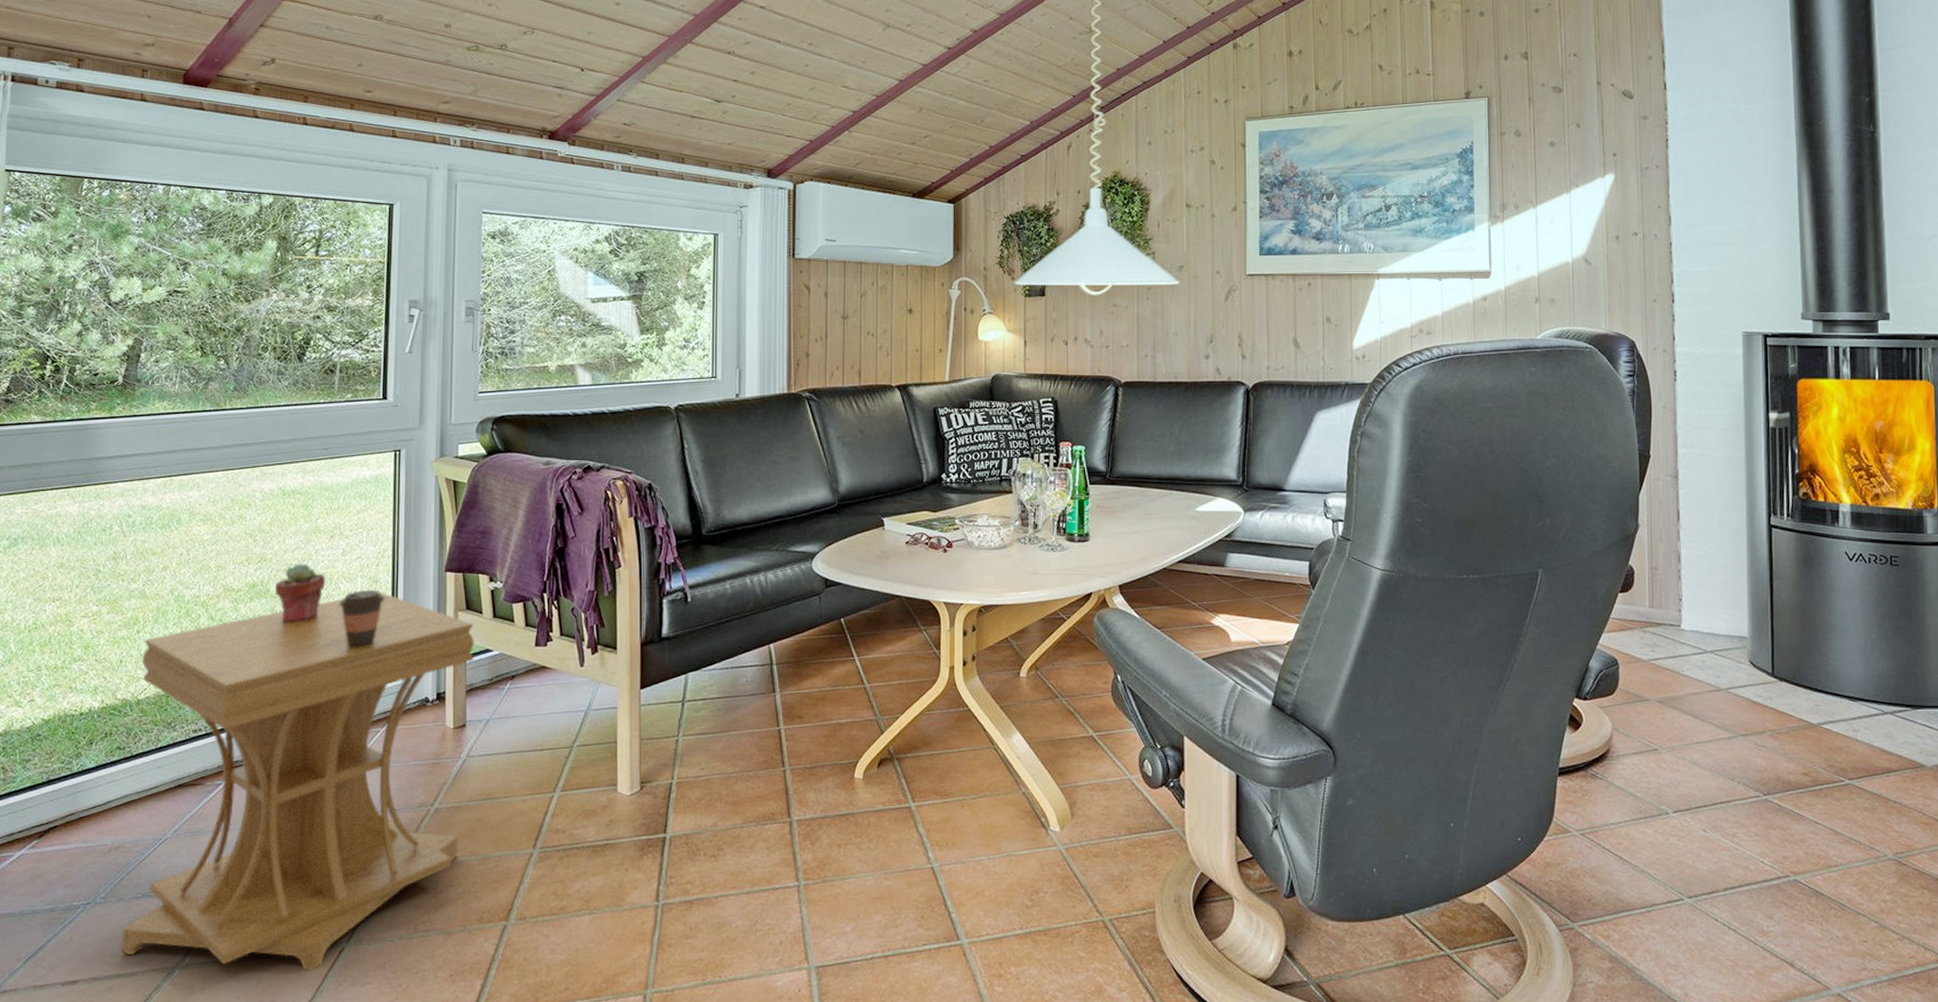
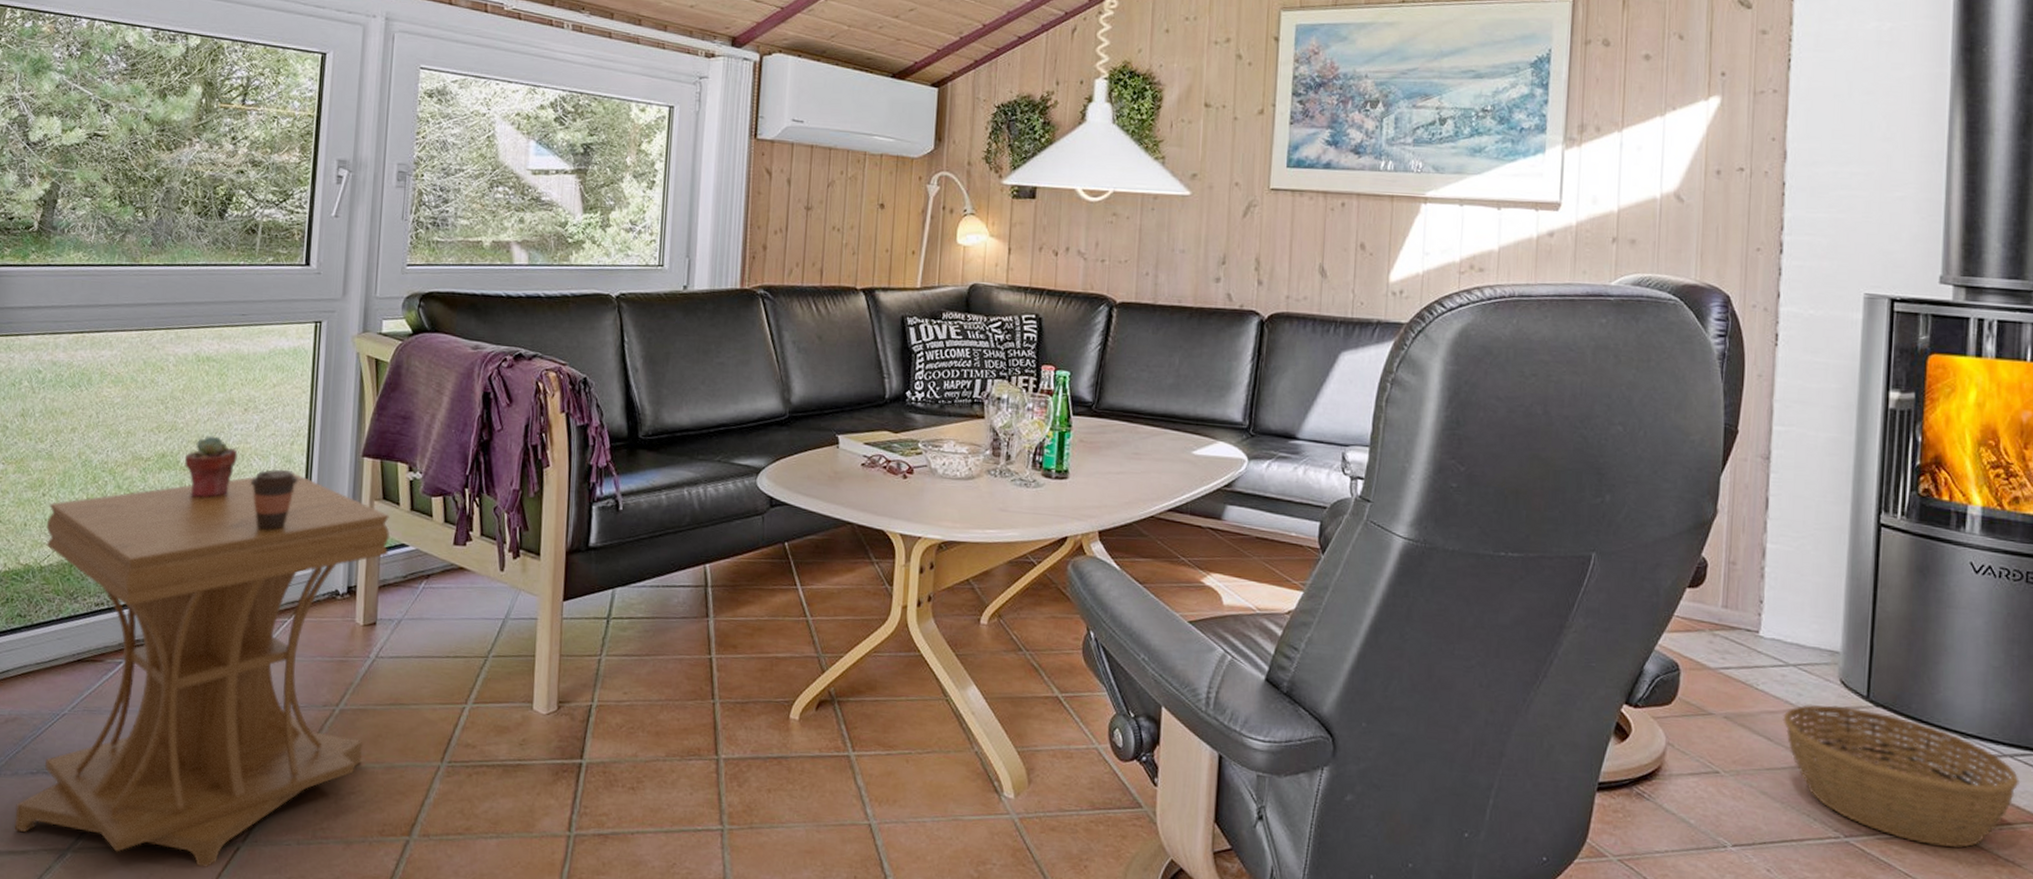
basket: none [1705,683,1900,795] -> present [1783,704,2020,848]

